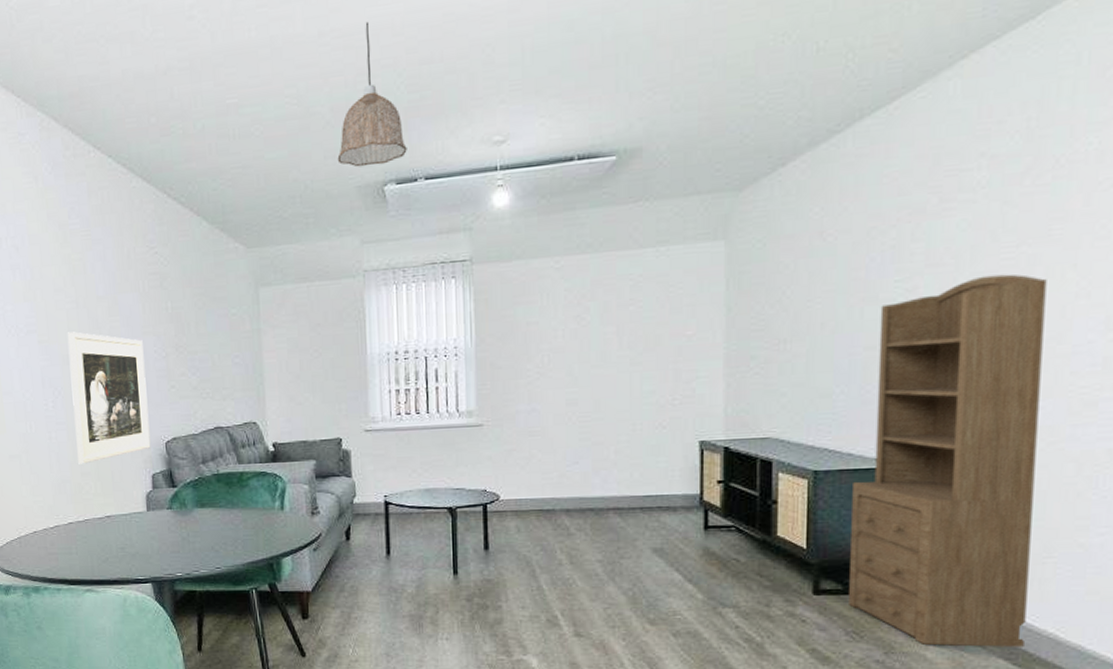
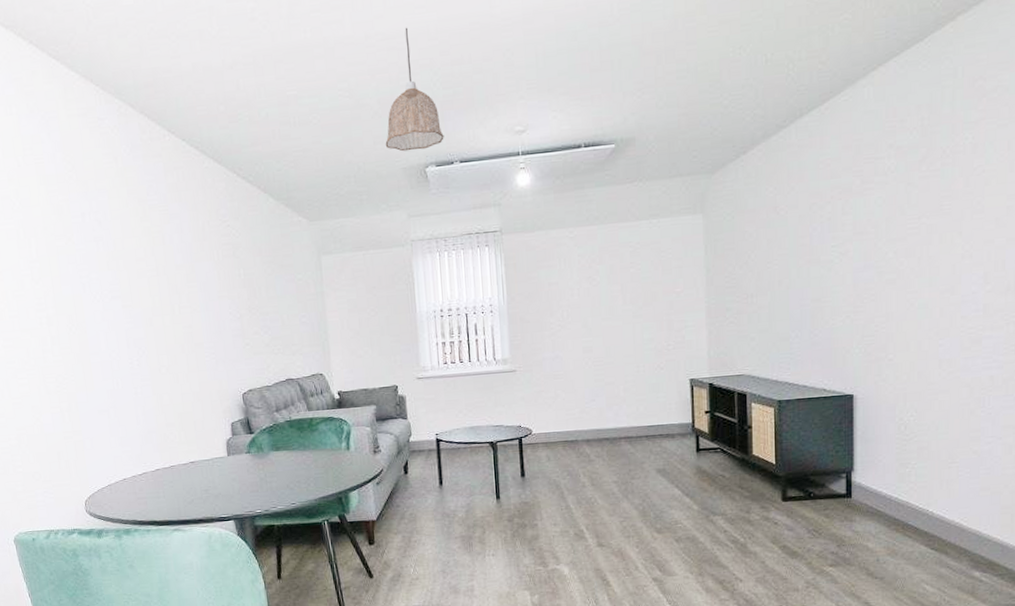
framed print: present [67,331,151,464] -> none [149,297,229,416]
shelving unit: present [849,274,1047,647] -> none [808,240,941,538]

